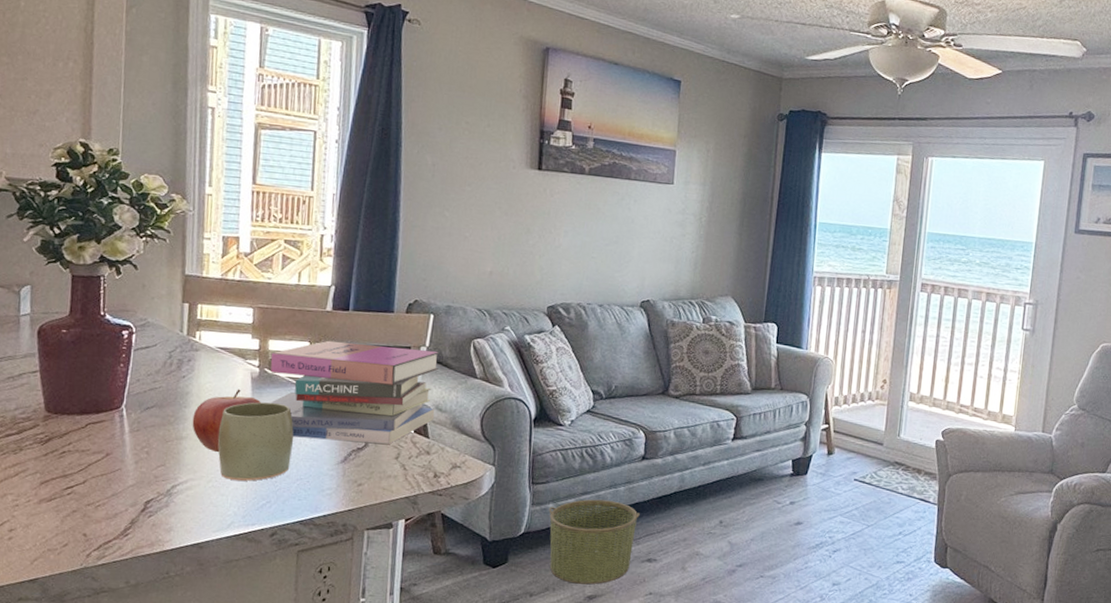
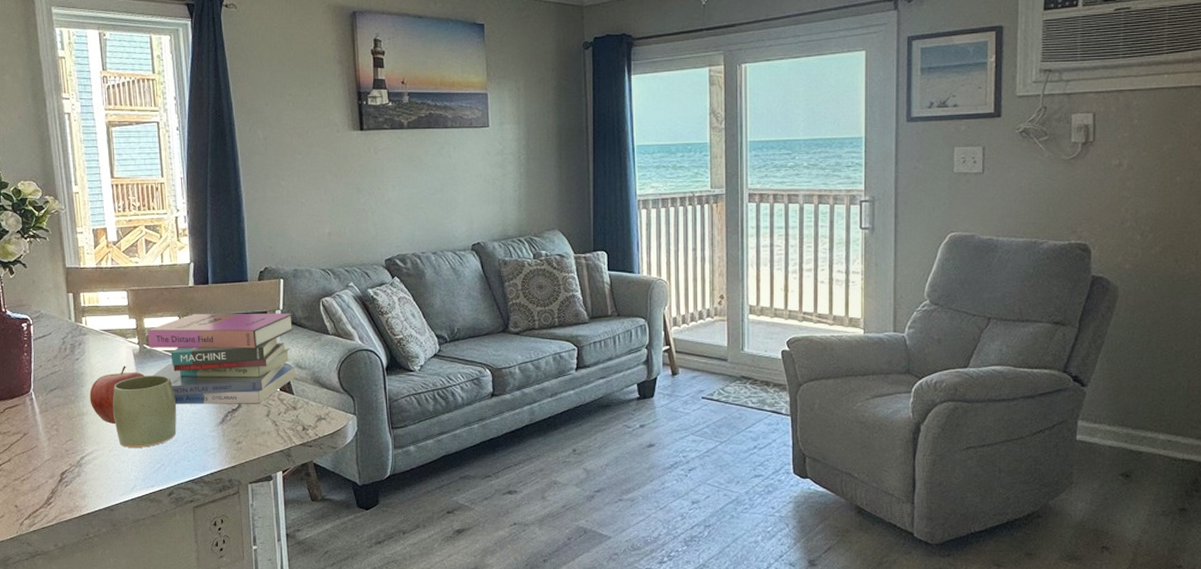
basket: present [549,499,640,585] -> none [410,438,496,519]

